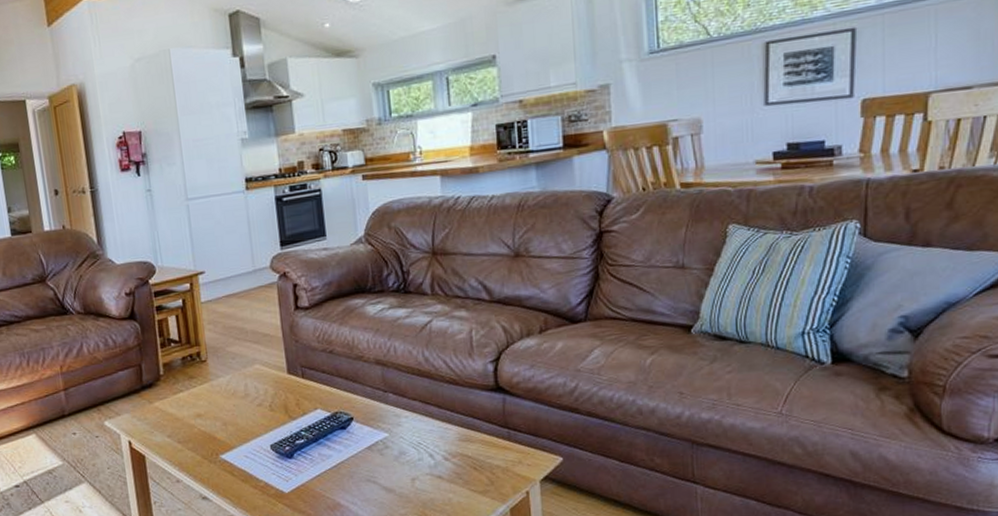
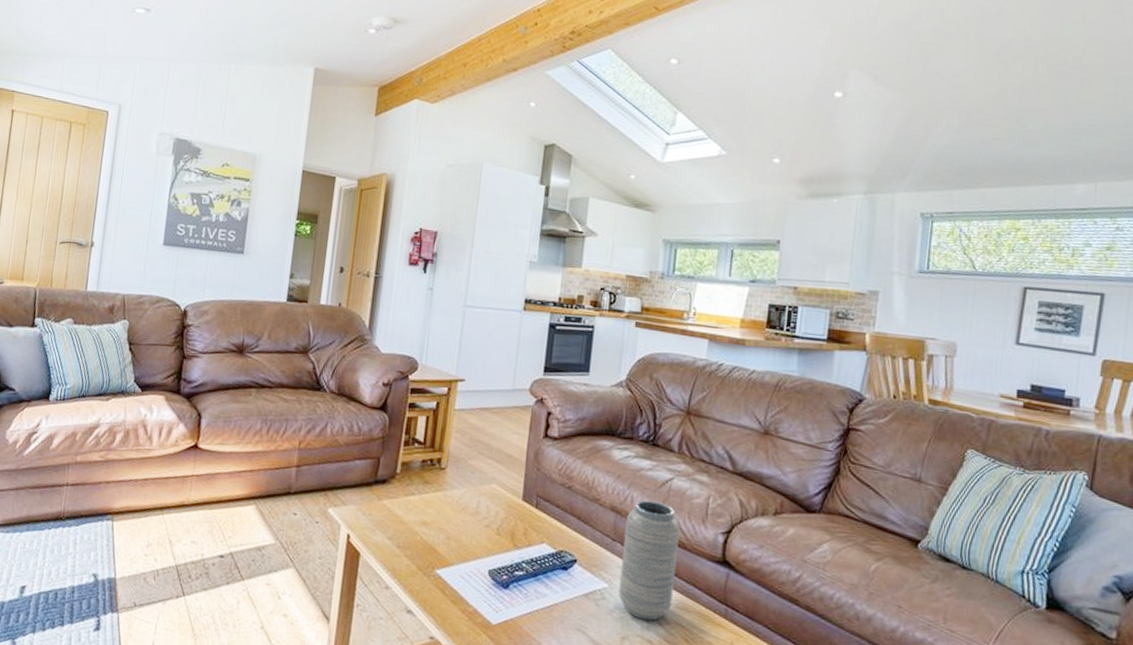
vase: none [393,346,454,459] -> present [618,500,680,621]

